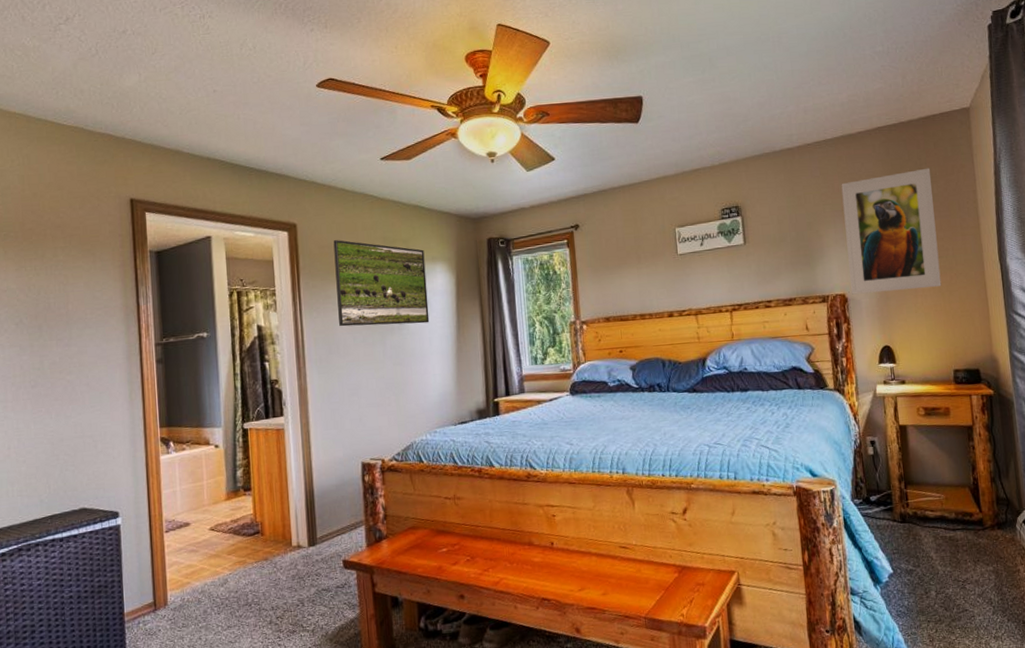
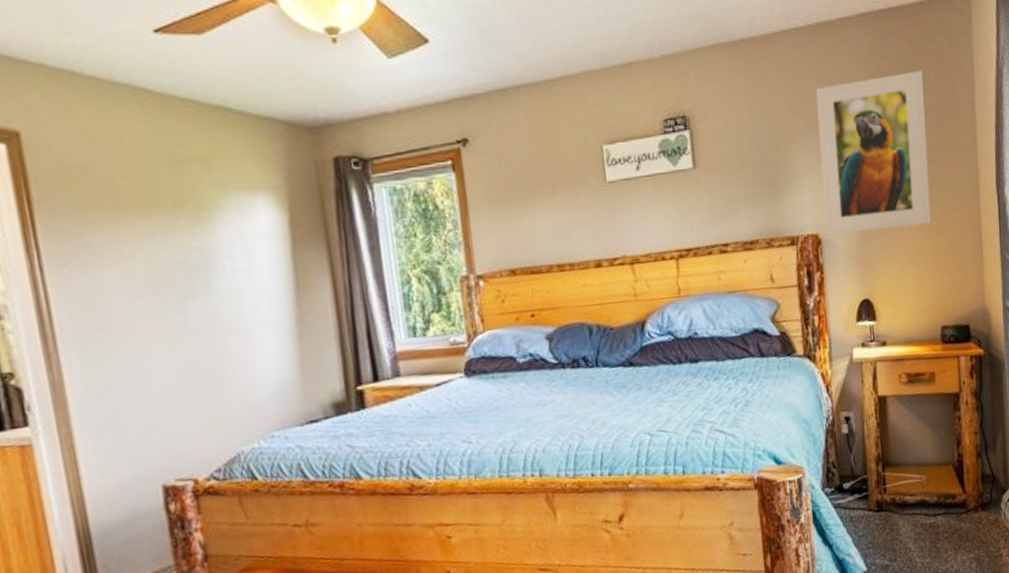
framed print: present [333,240,430,327] -> none [85,157,253,291]

